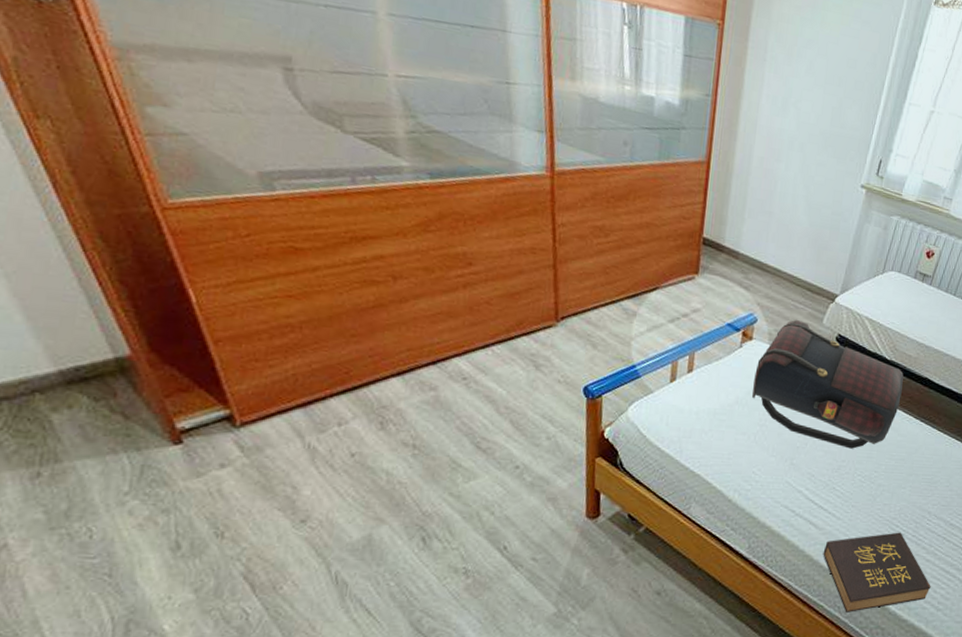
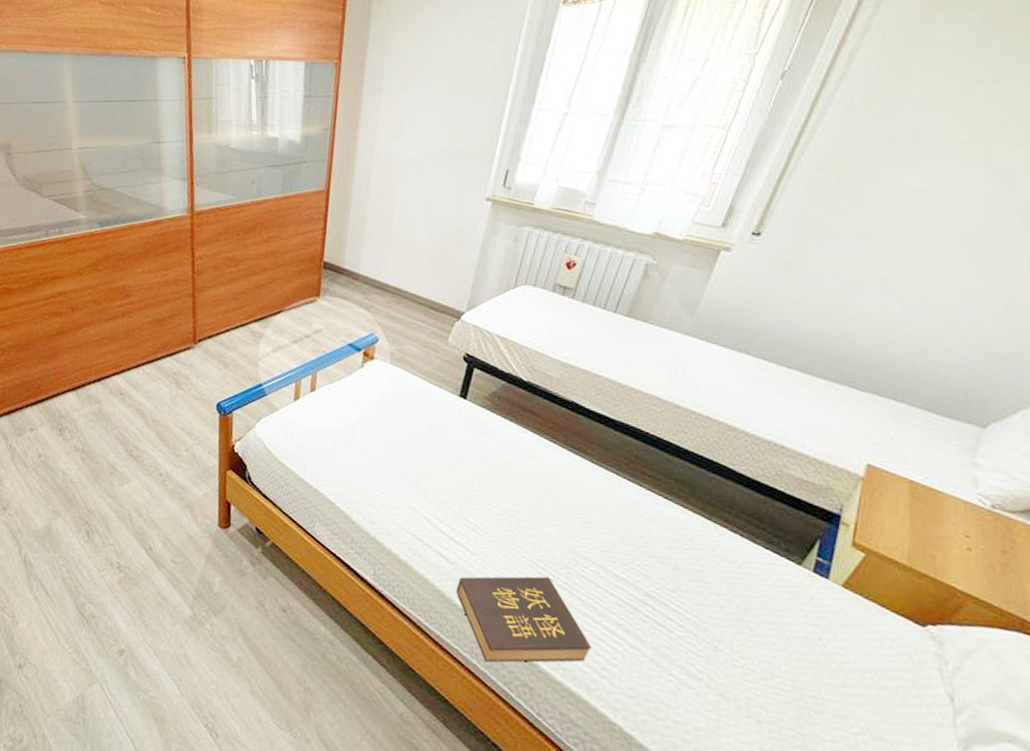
satchel: present [752,320,904,449] -> none [375,339,544,478]

